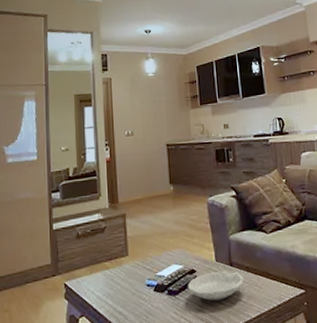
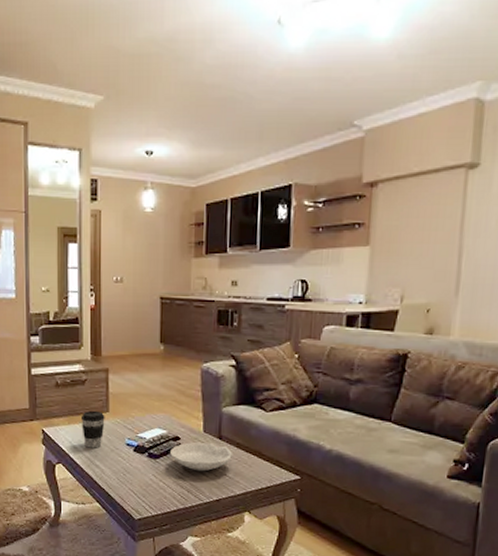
coffee cup: none [103,255,125,295] -> present [82,410,105,448]

